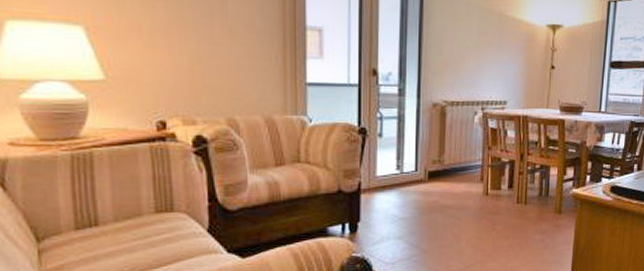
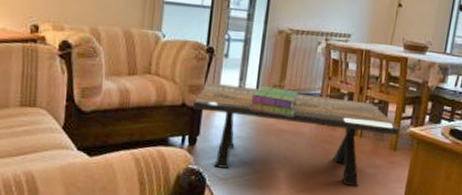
coffee table: none [349,165,563,254] -> present [192,83,400,187]
stack of books: none [409,163,460,191] -> present [249,86,299,116]

